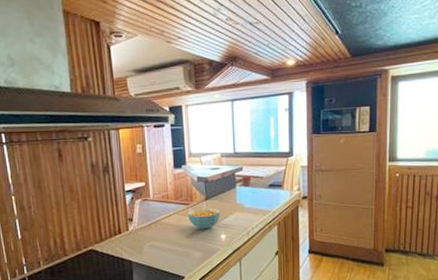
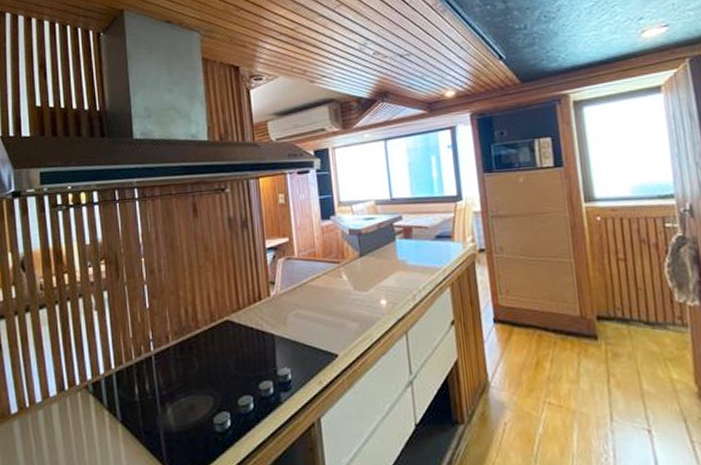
cereal bowl: present [187,207,220,230] -> none [338,265,379,294]

